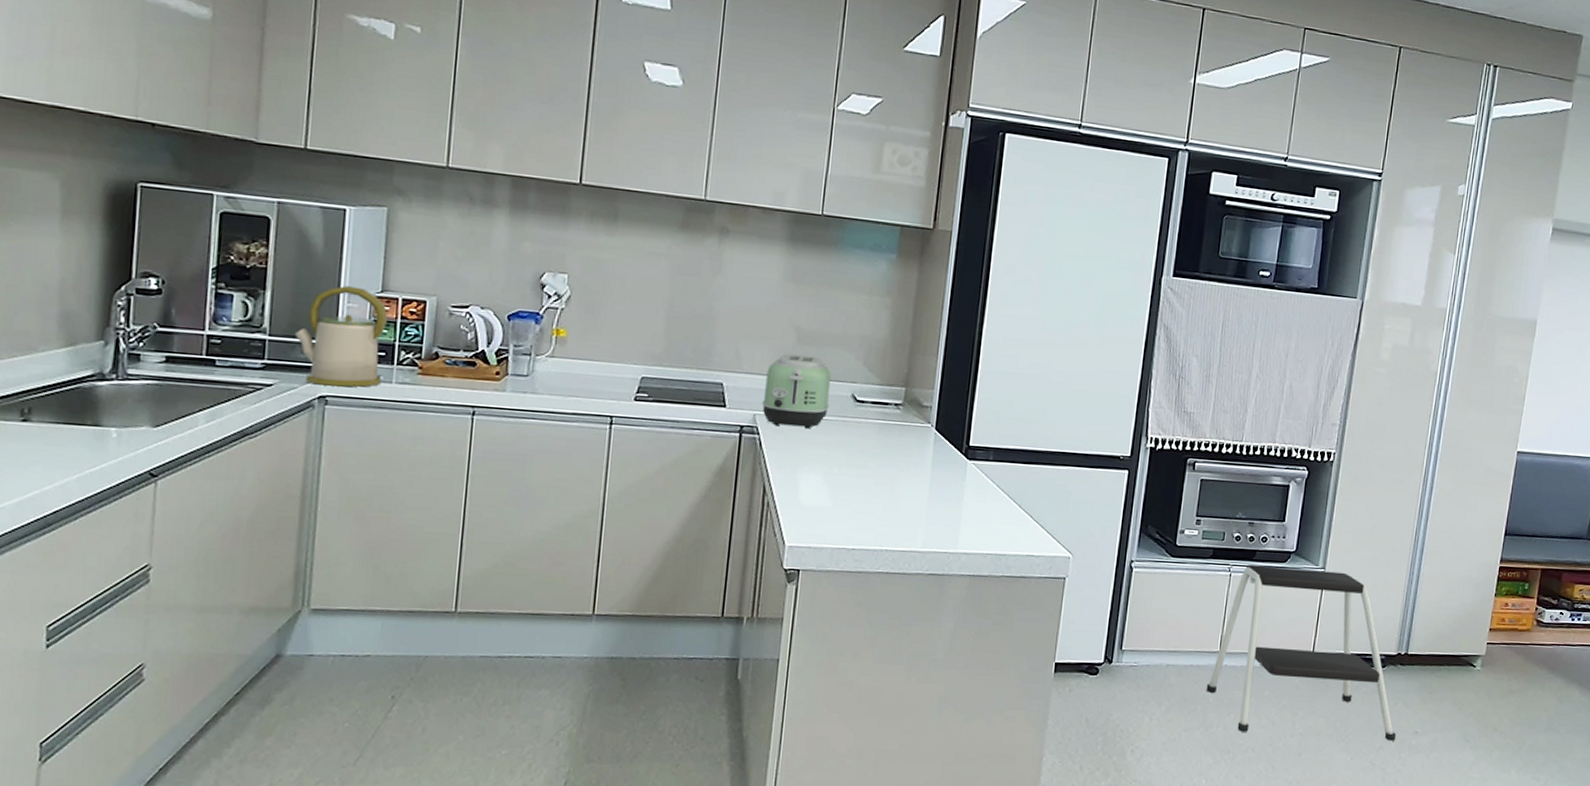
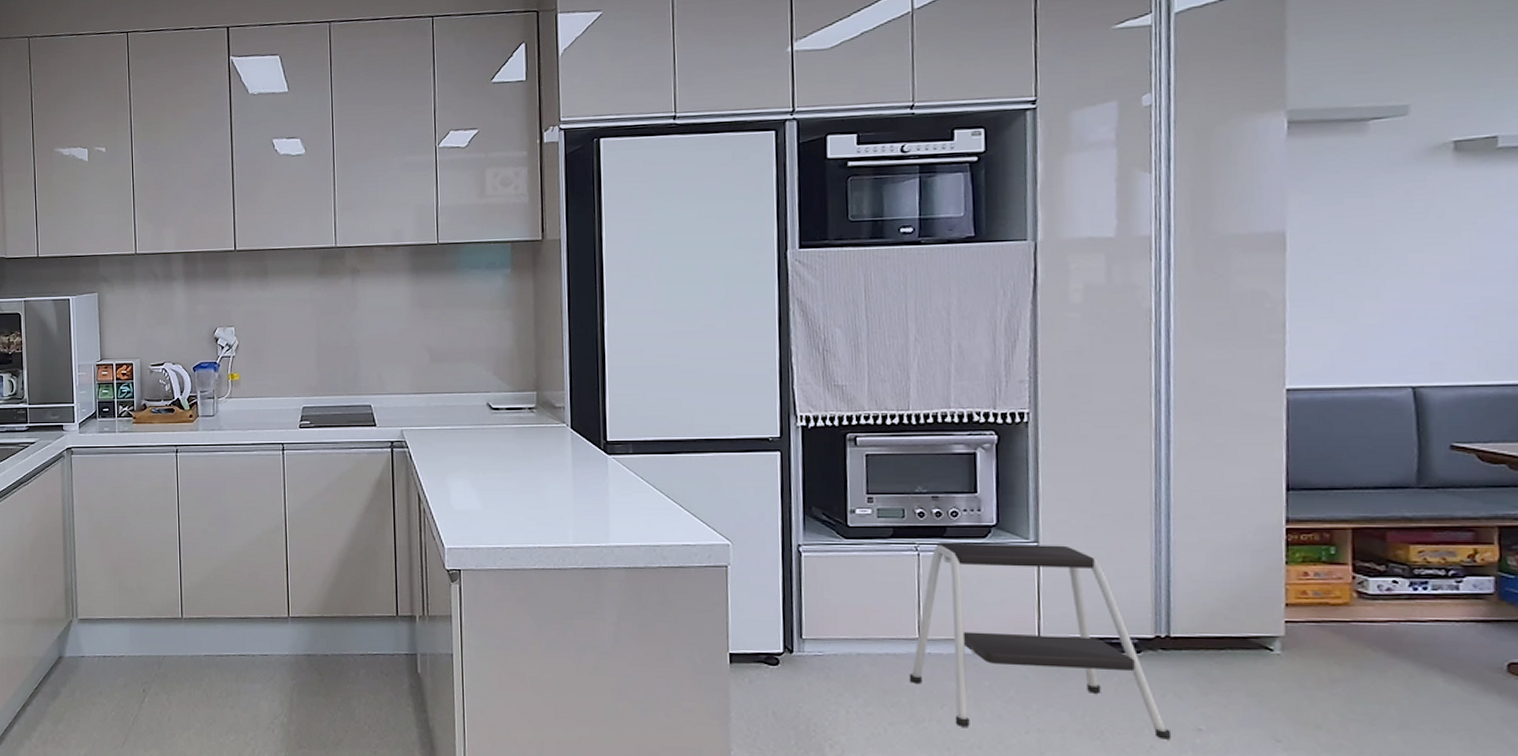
kettle: present [294,286,387,388] -> none [45,359,108,439]
toaster: present [762,354,831,429] -> none [407,372,468,439]

